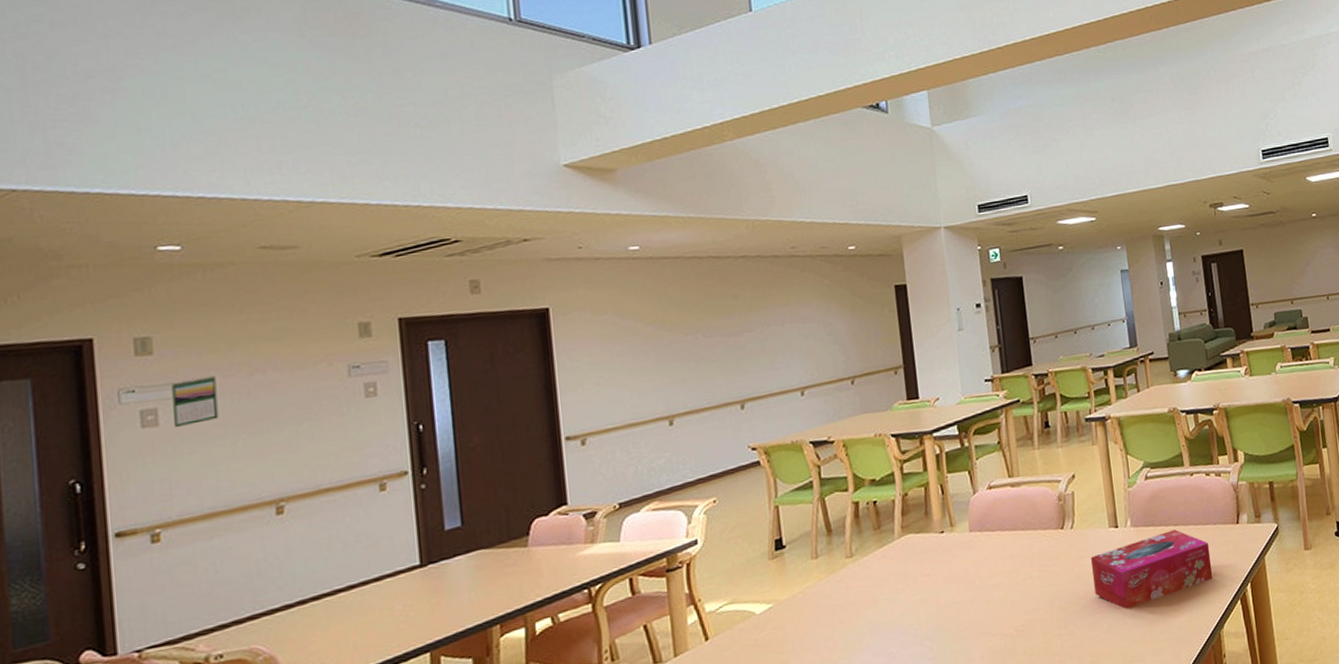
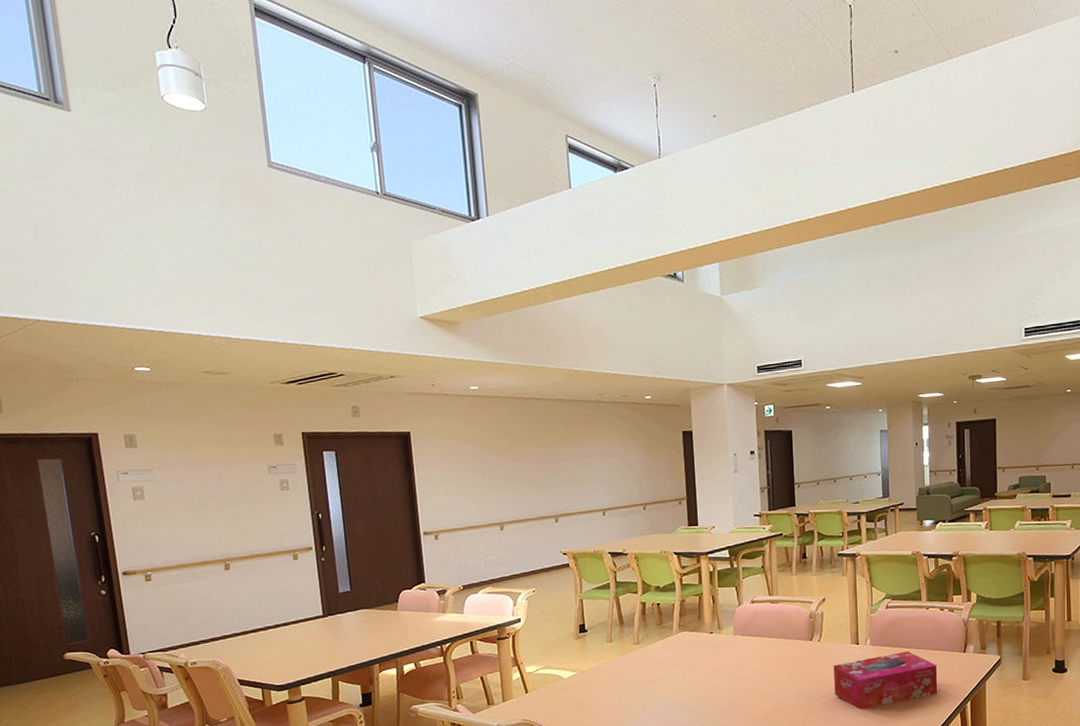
calendar: present [172,375,219,427] -> none [151,466,183,501]

